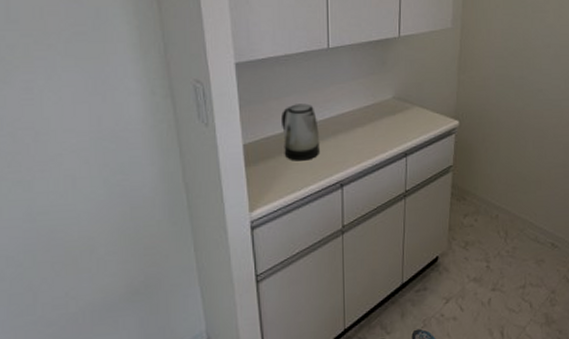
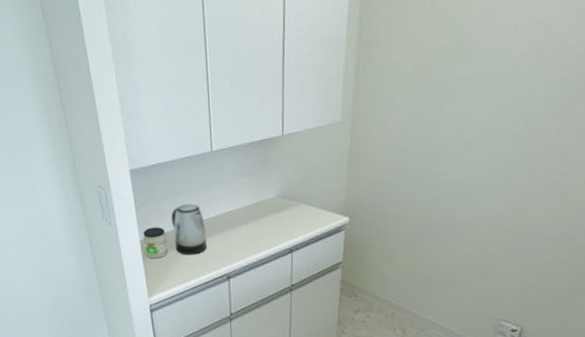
jar: none [246,129,275,166] -> present [142,227,168,259]

